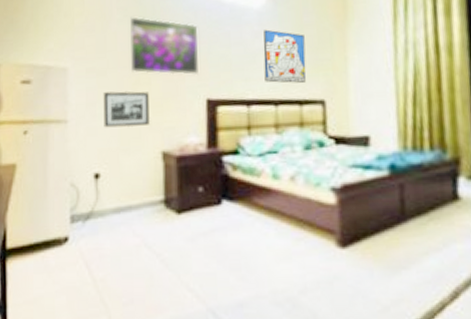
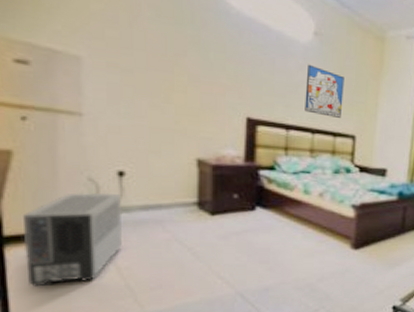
air purifier: none [20,198,97,302] -> present [23,193,122,287]
picture frame: present [103,91,150,128] -> none [129,92,184,132]
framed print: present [130,17,199,75] -> none [162,18,242,92]

